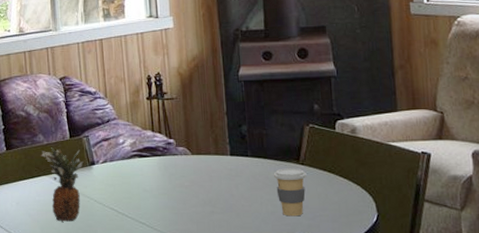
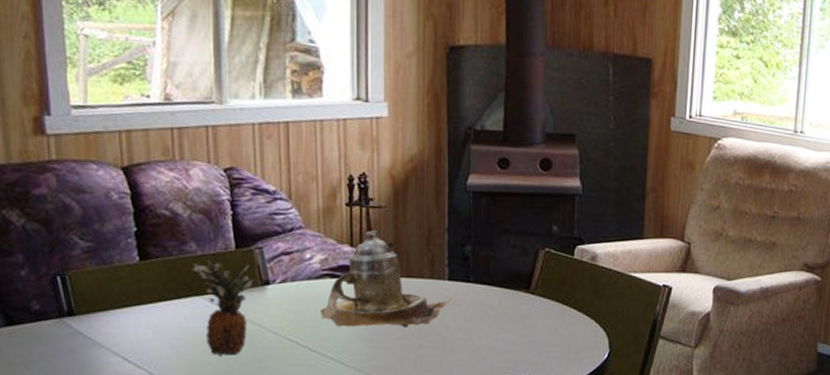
teapot: none [132,118,235,197] -> present [319,230,453,327]
coffee cup: present [273,168,307,217] -> none [497,297,537,352]

